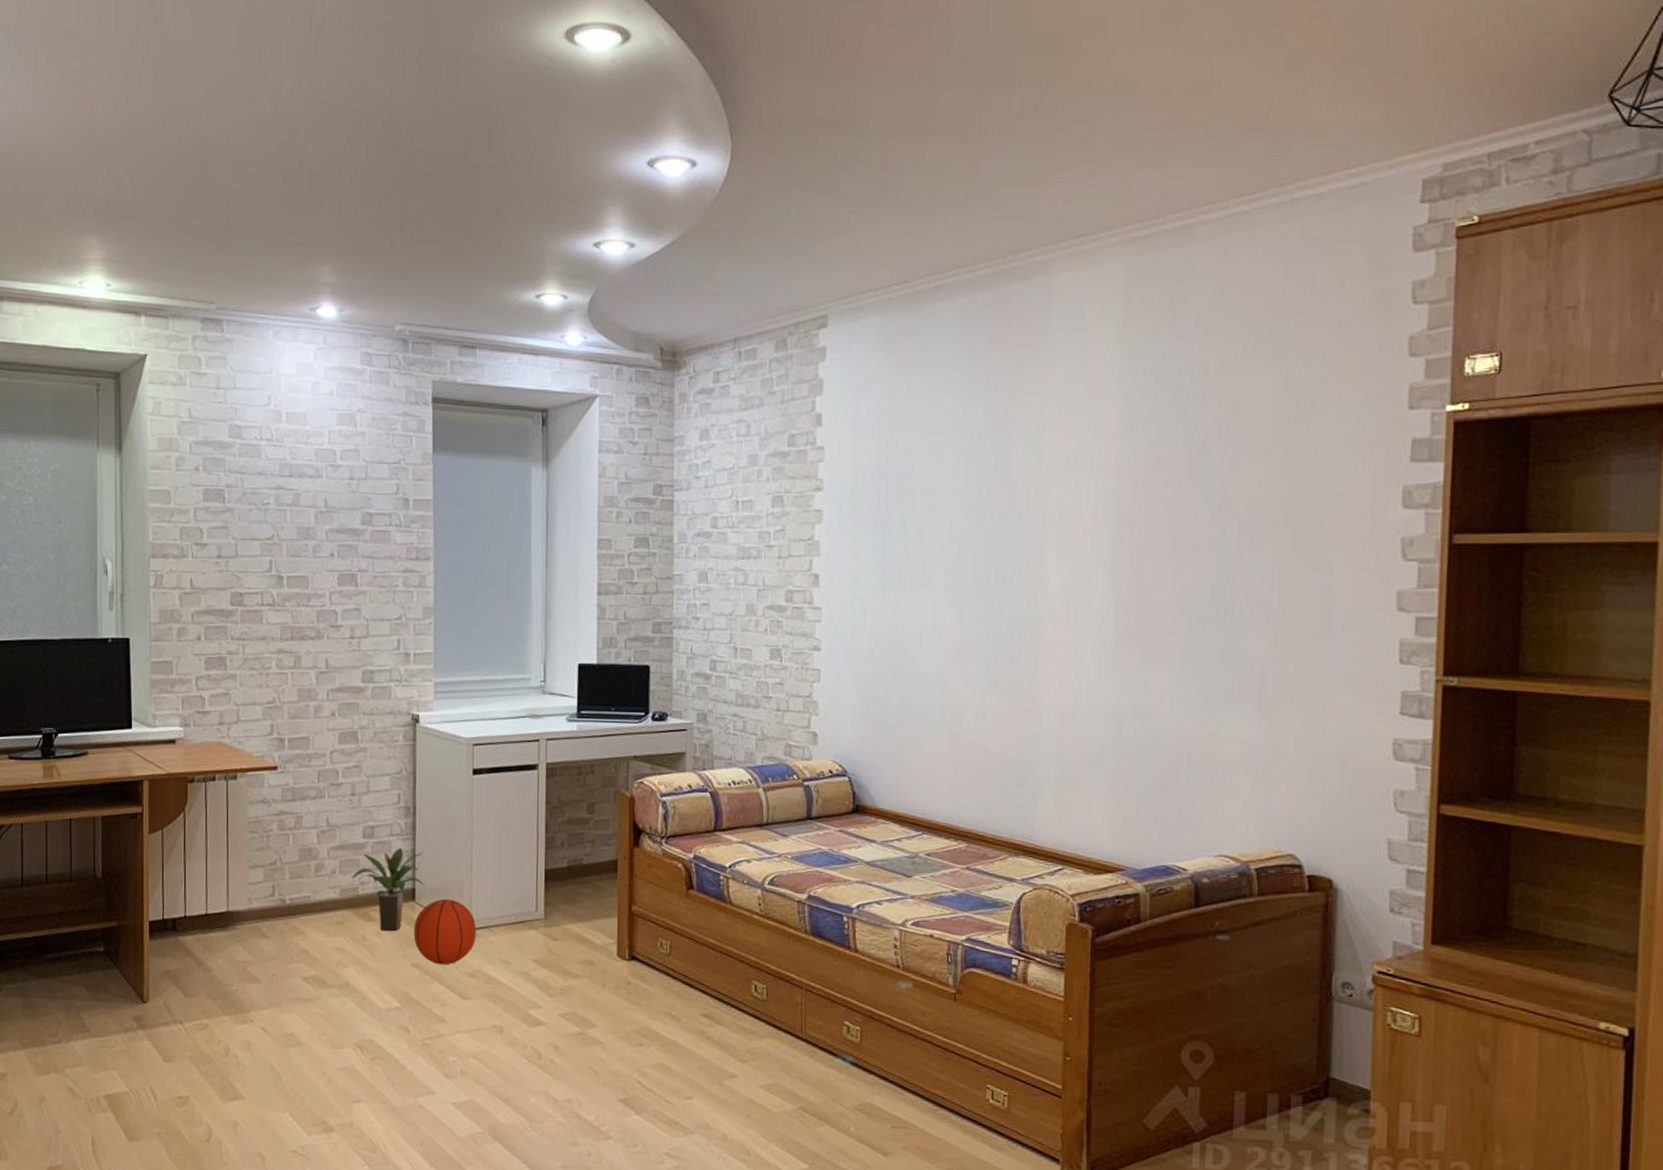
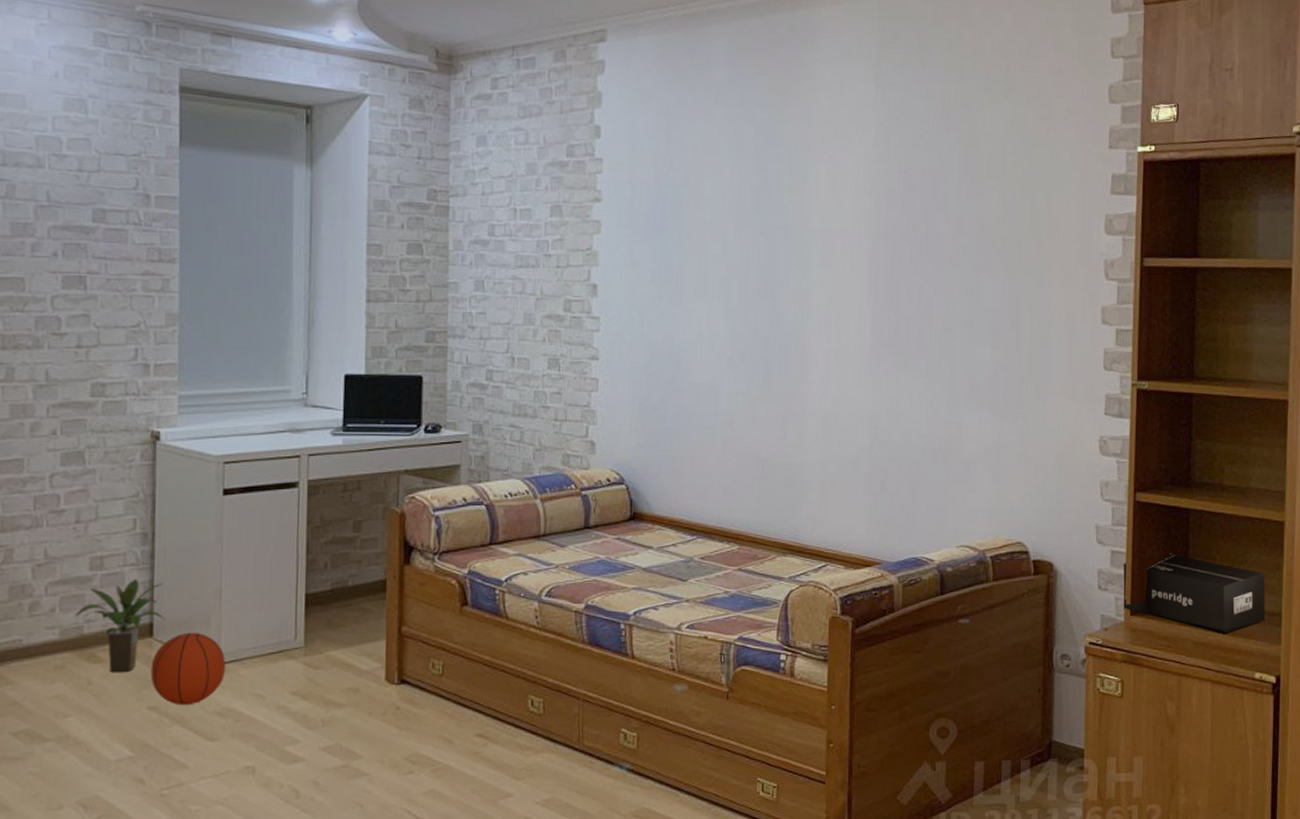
box: none [1422,876,1615,975] -> present [1123,553,1266,635]

